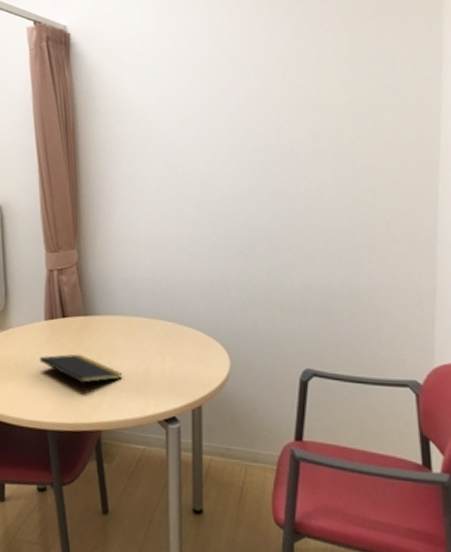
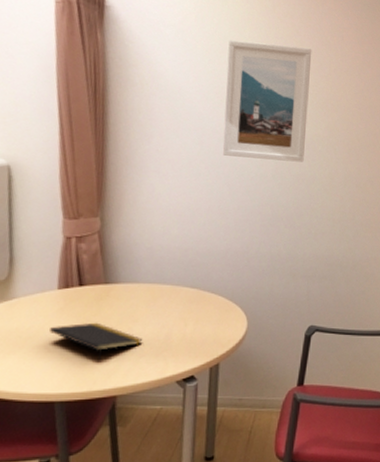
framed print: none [189,43,285,177] -> present [223,40,312,162]

